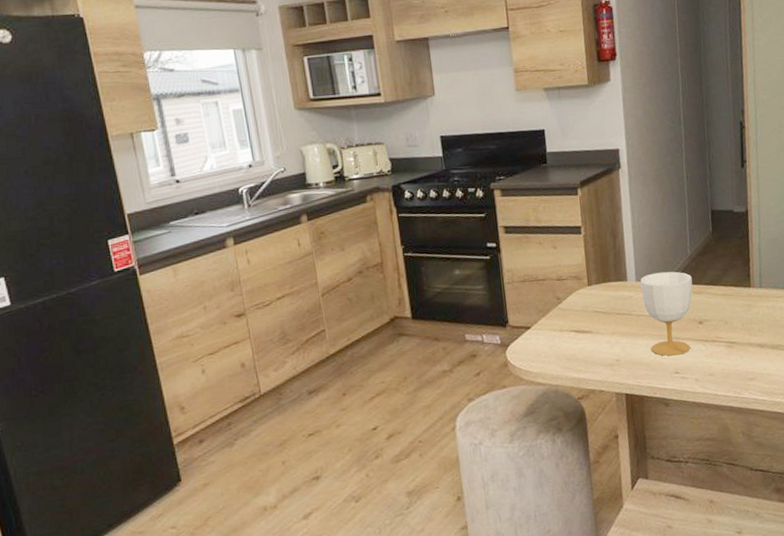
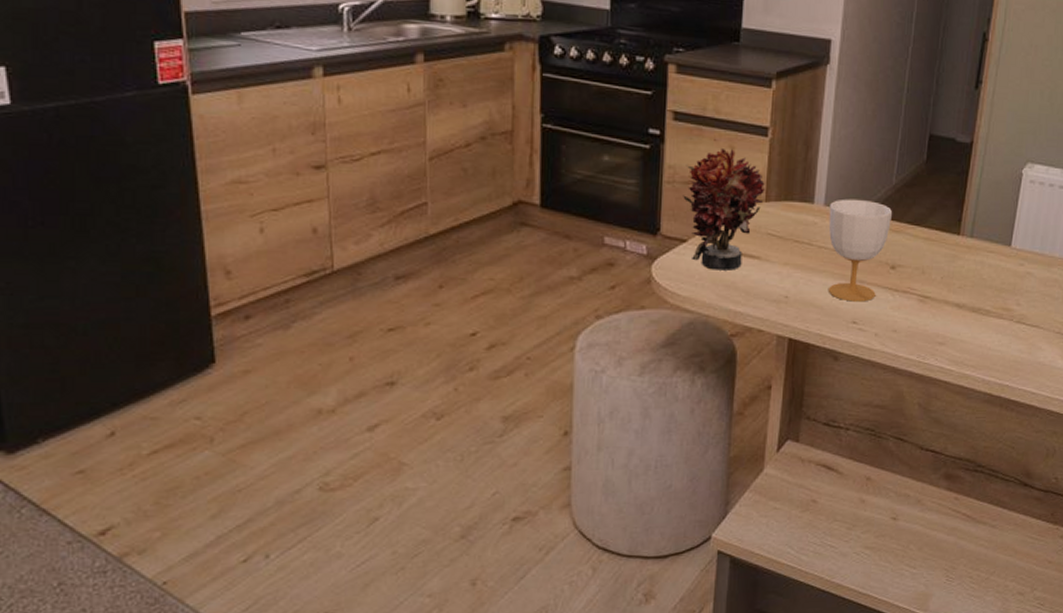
artificial flower: none [520,248,586,348] -> present [683,149,765,271]

